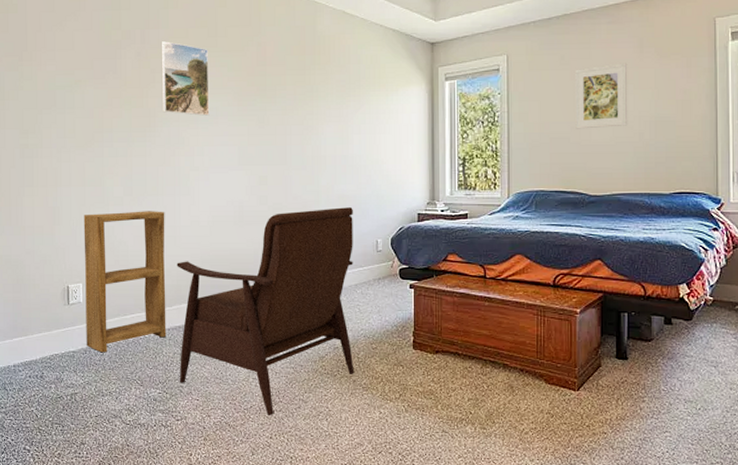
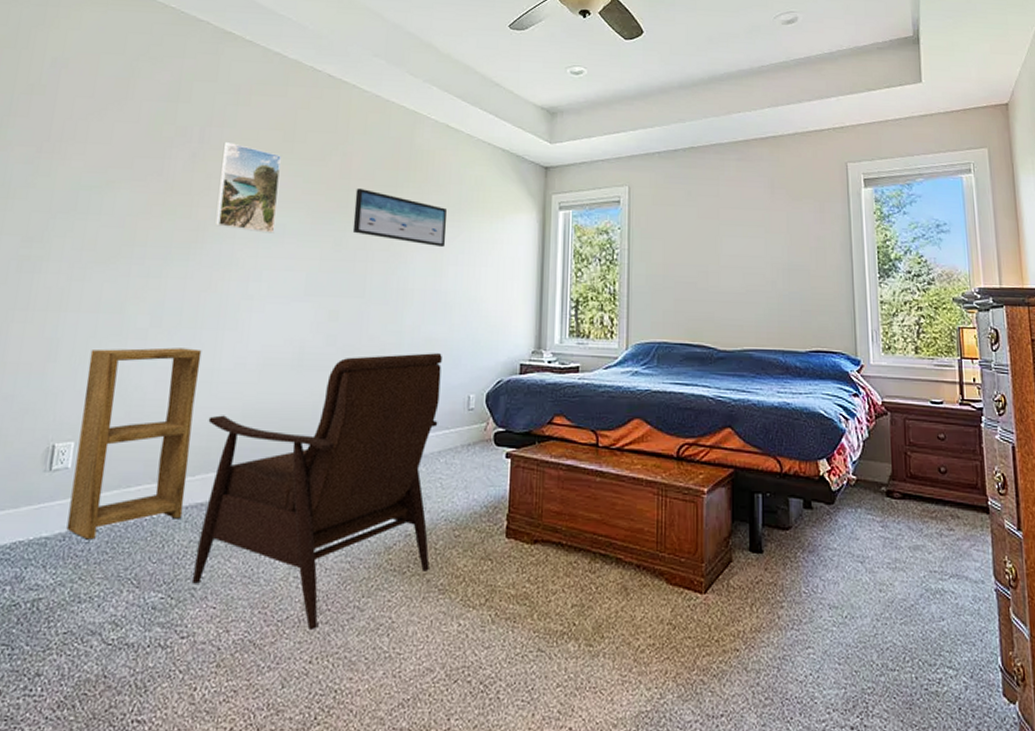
wall art: none [271,72,350,119] -> present [352,187,447,247]
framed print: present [575,63,628,129] -> none [703,203,760,274]

